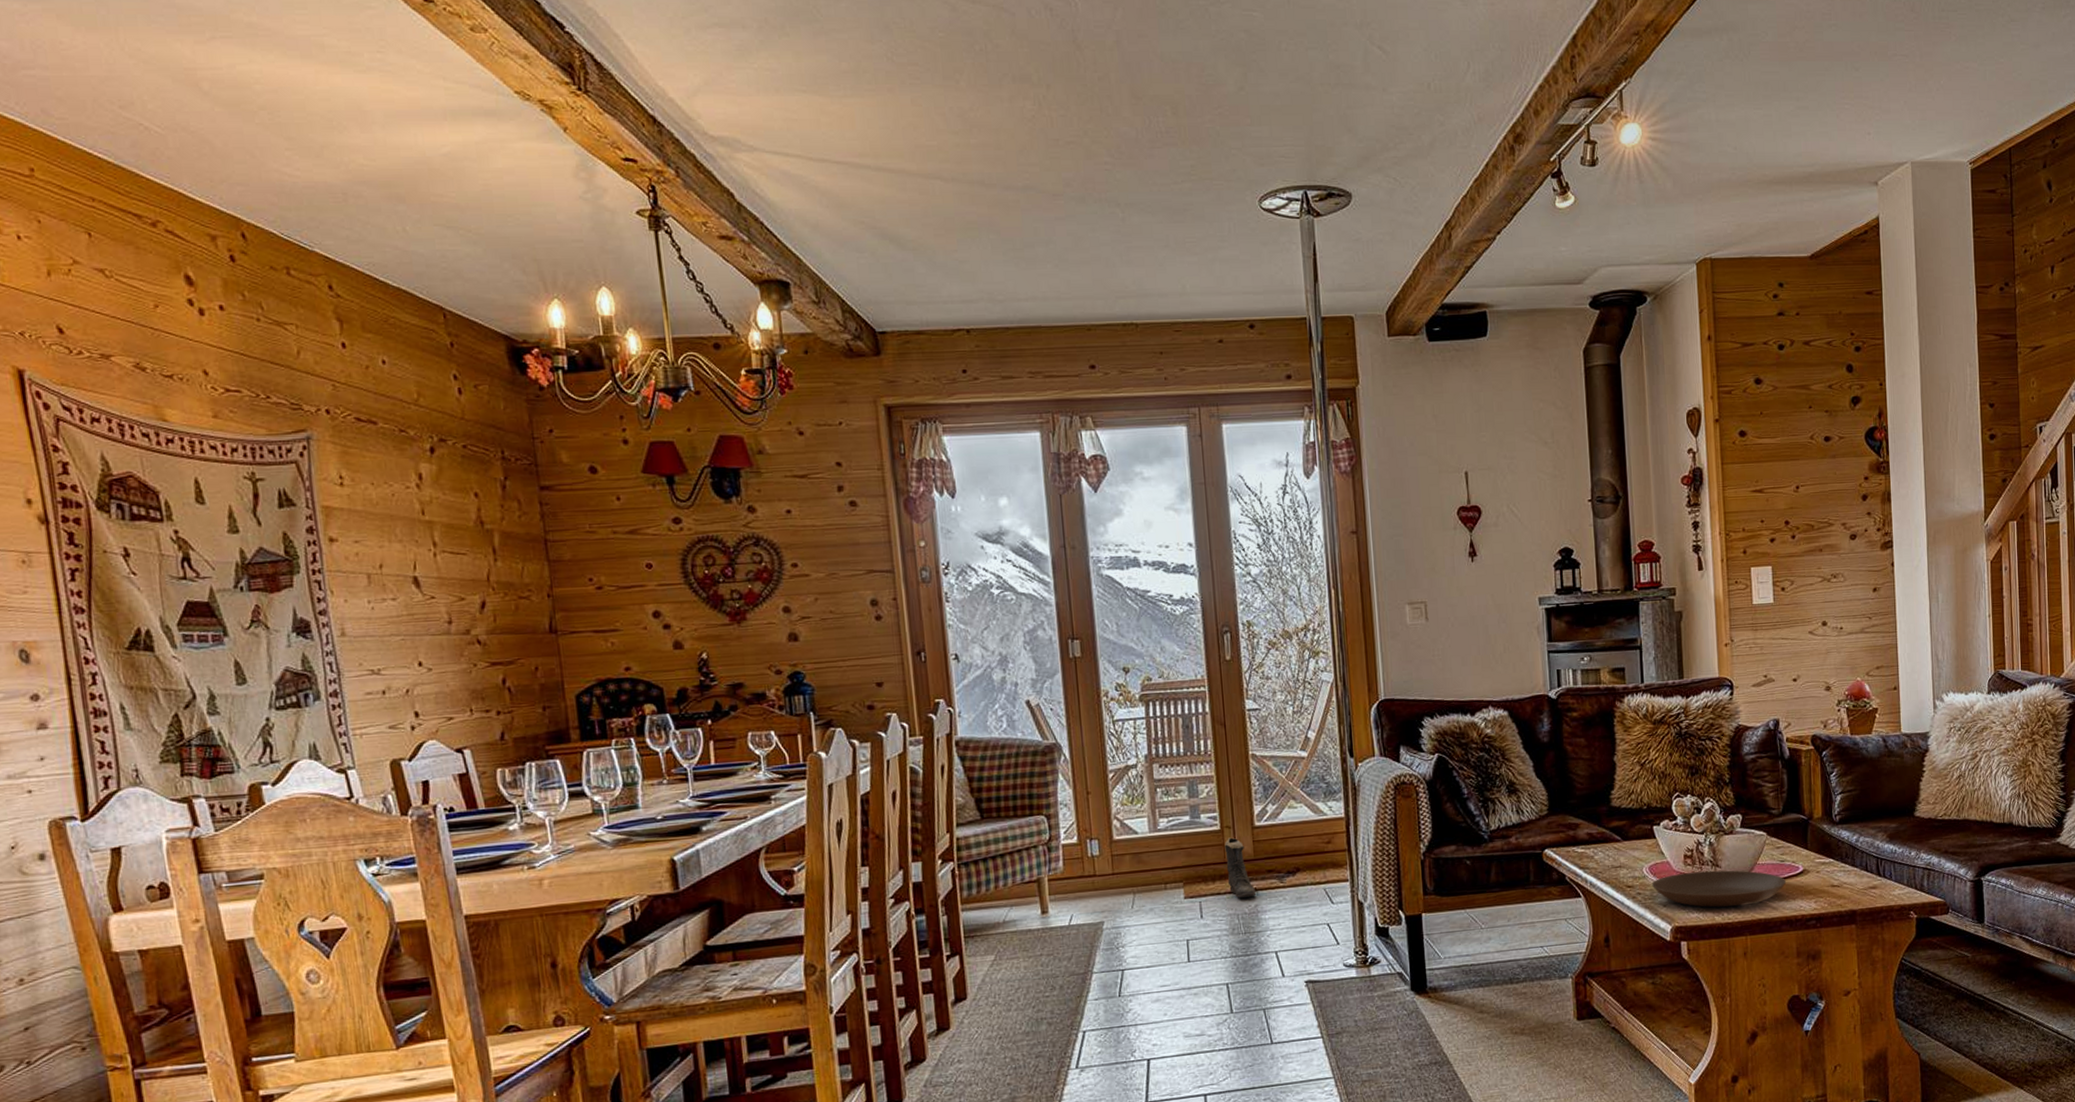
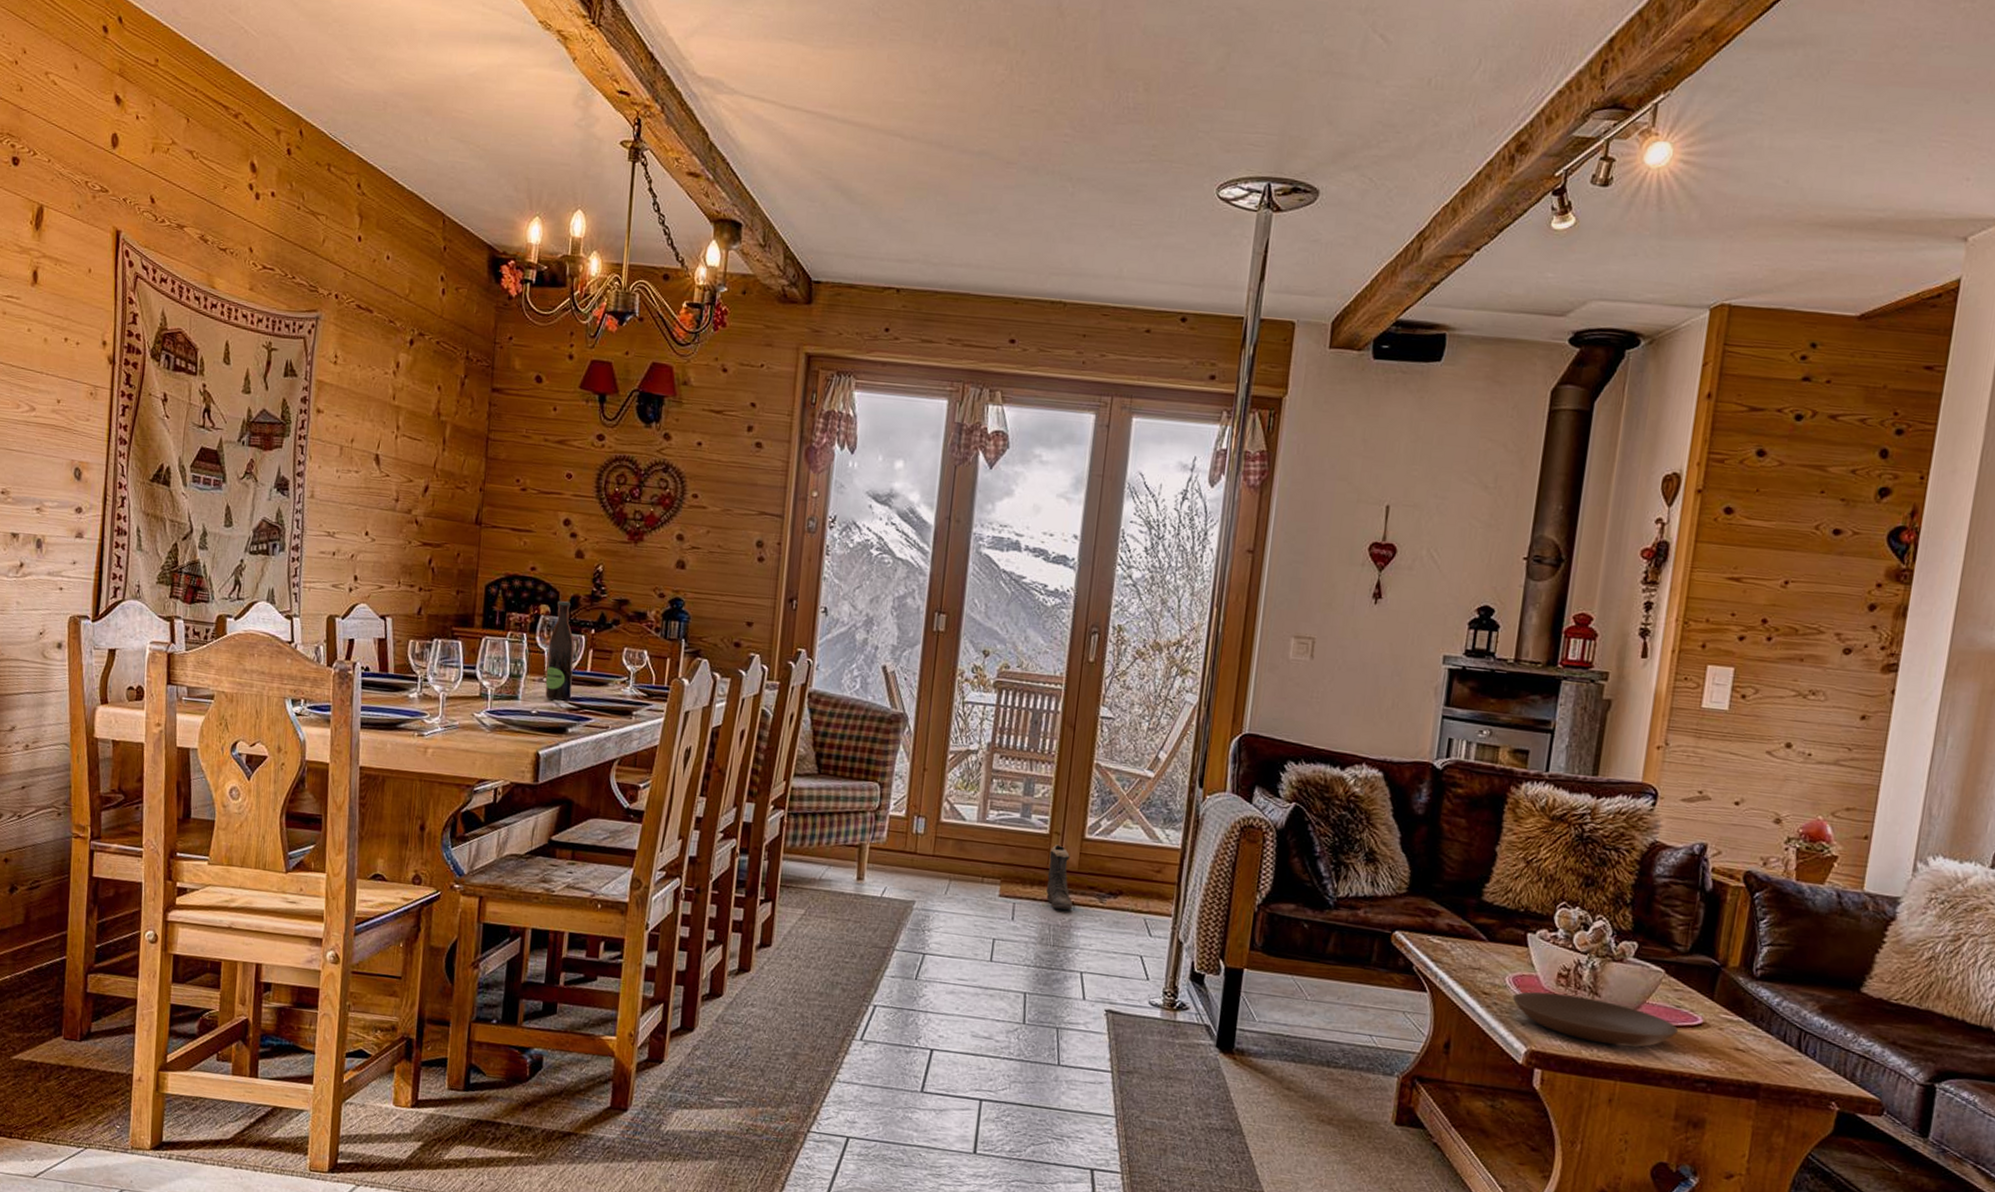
bottle: none [661,696,699,801] -> present [545,601,574,701]

